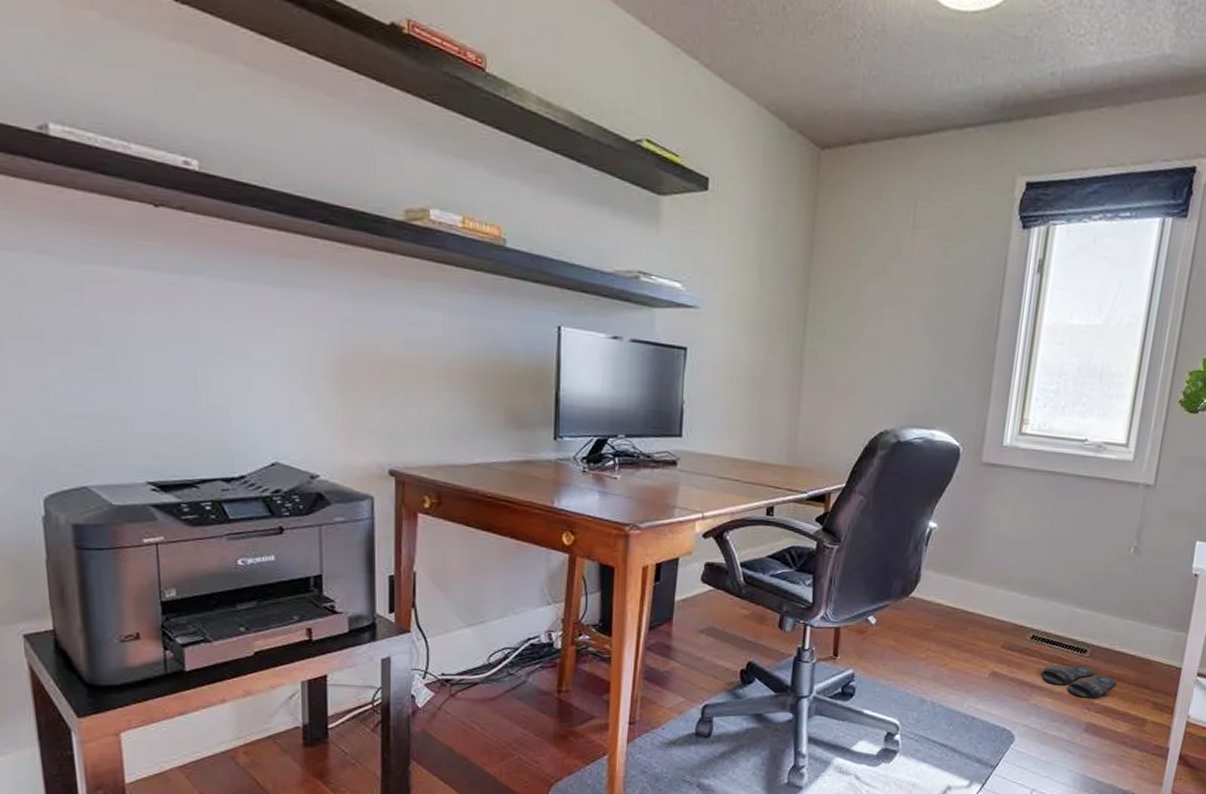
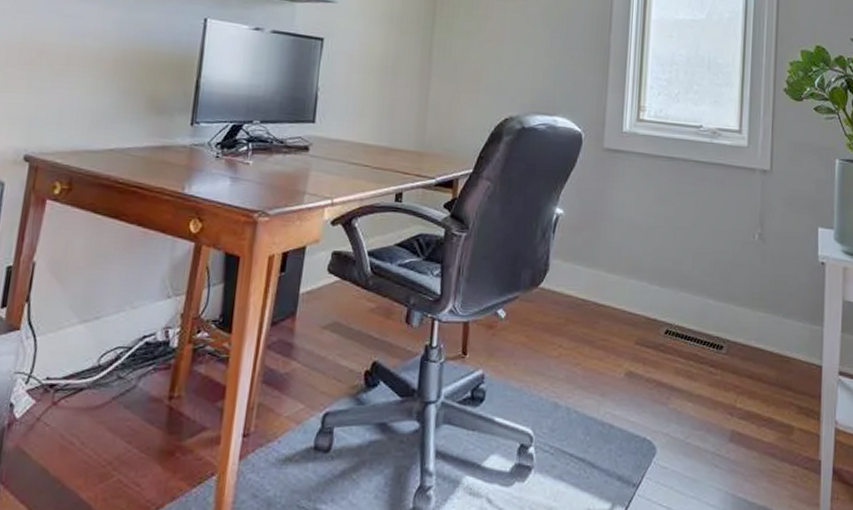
slippers: present [1041,665,1116,698] -> none [679,363,757,402]

